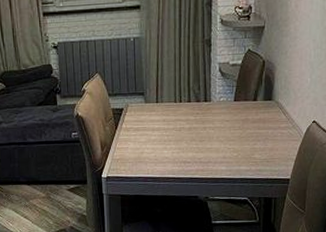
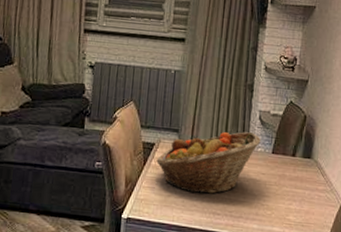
fruit basket: none [126,85,223,148] -> present [156,132,261,194]

